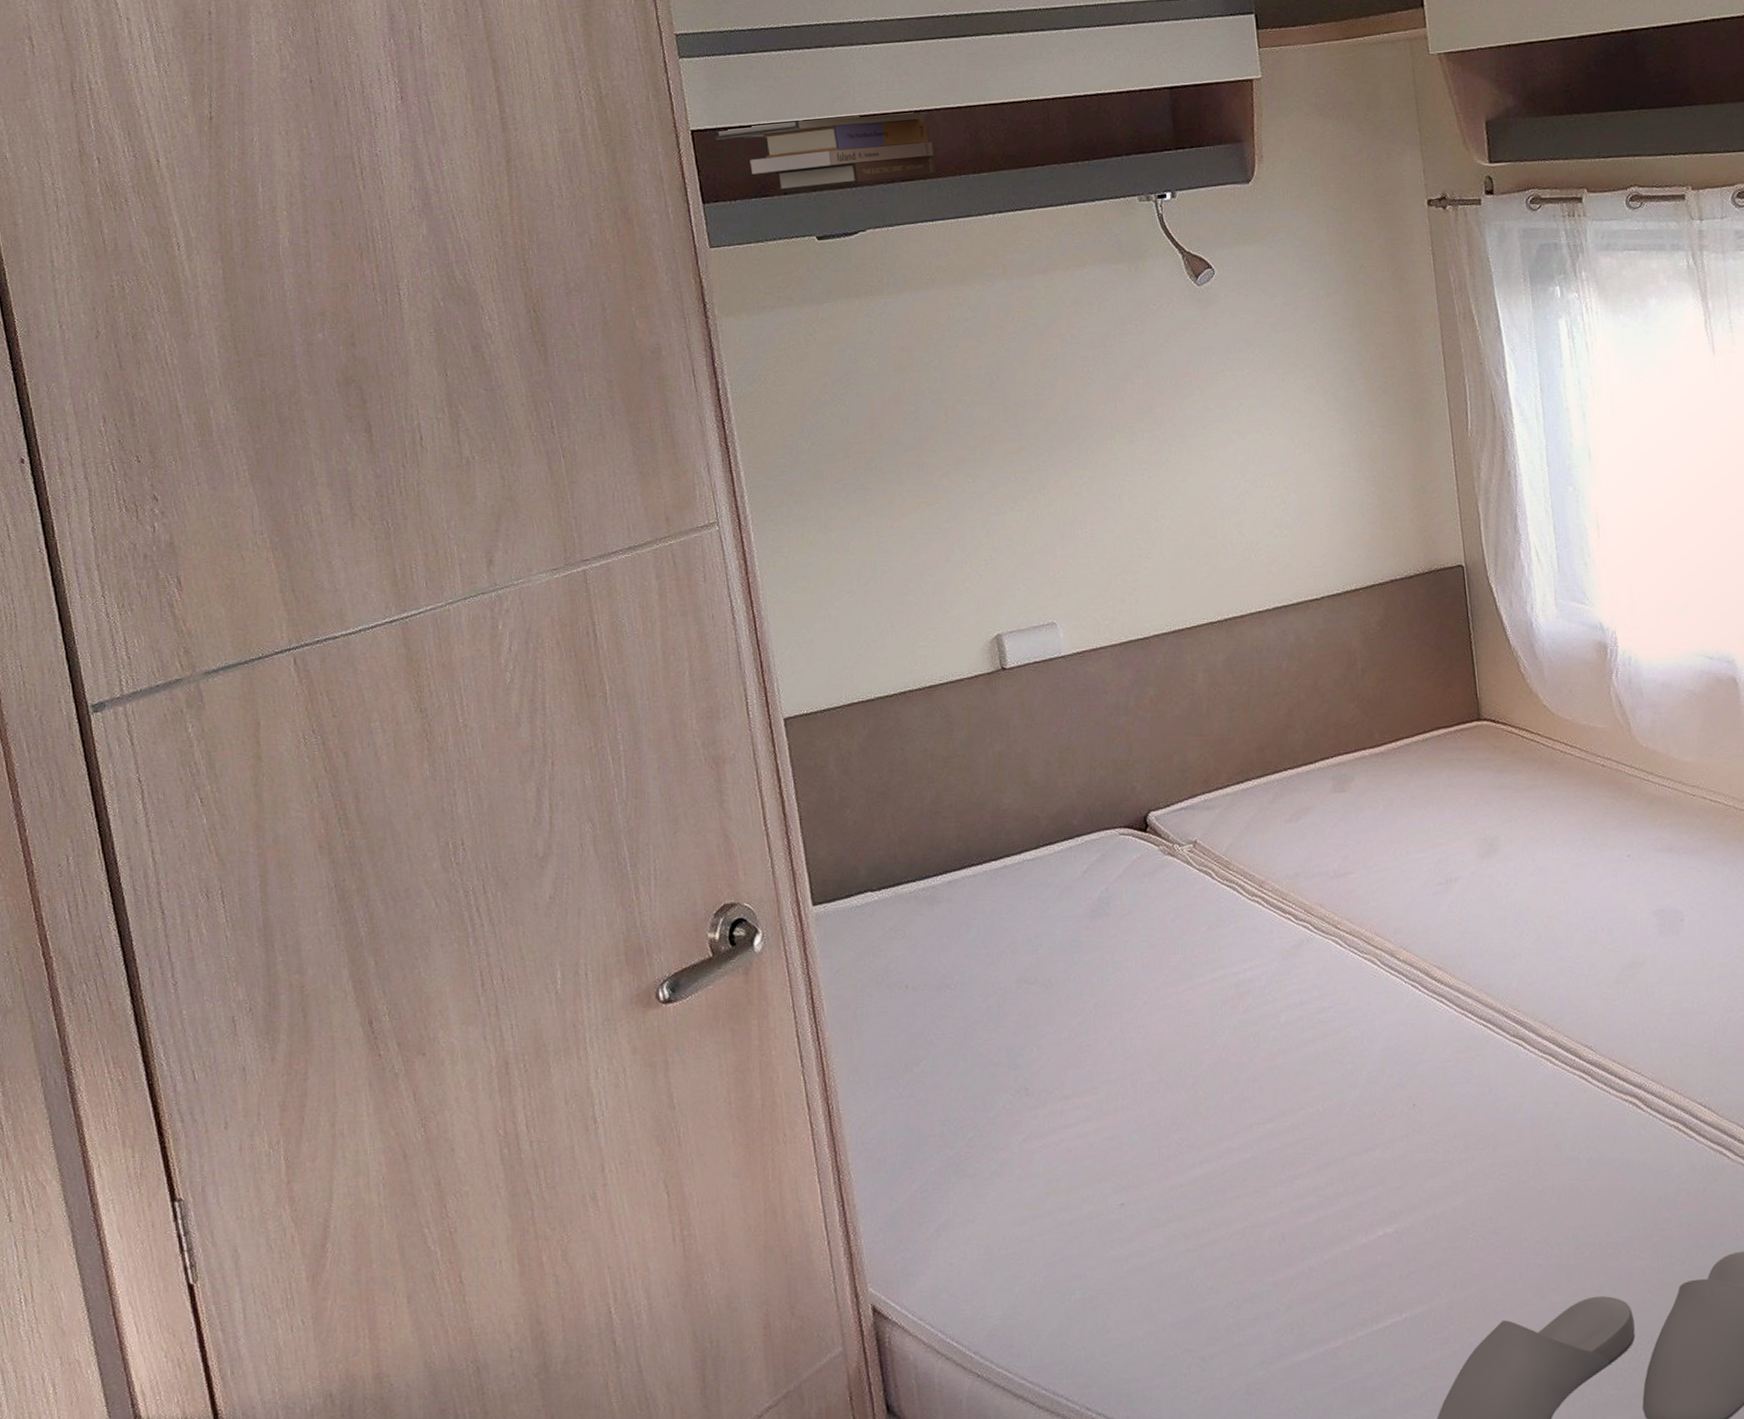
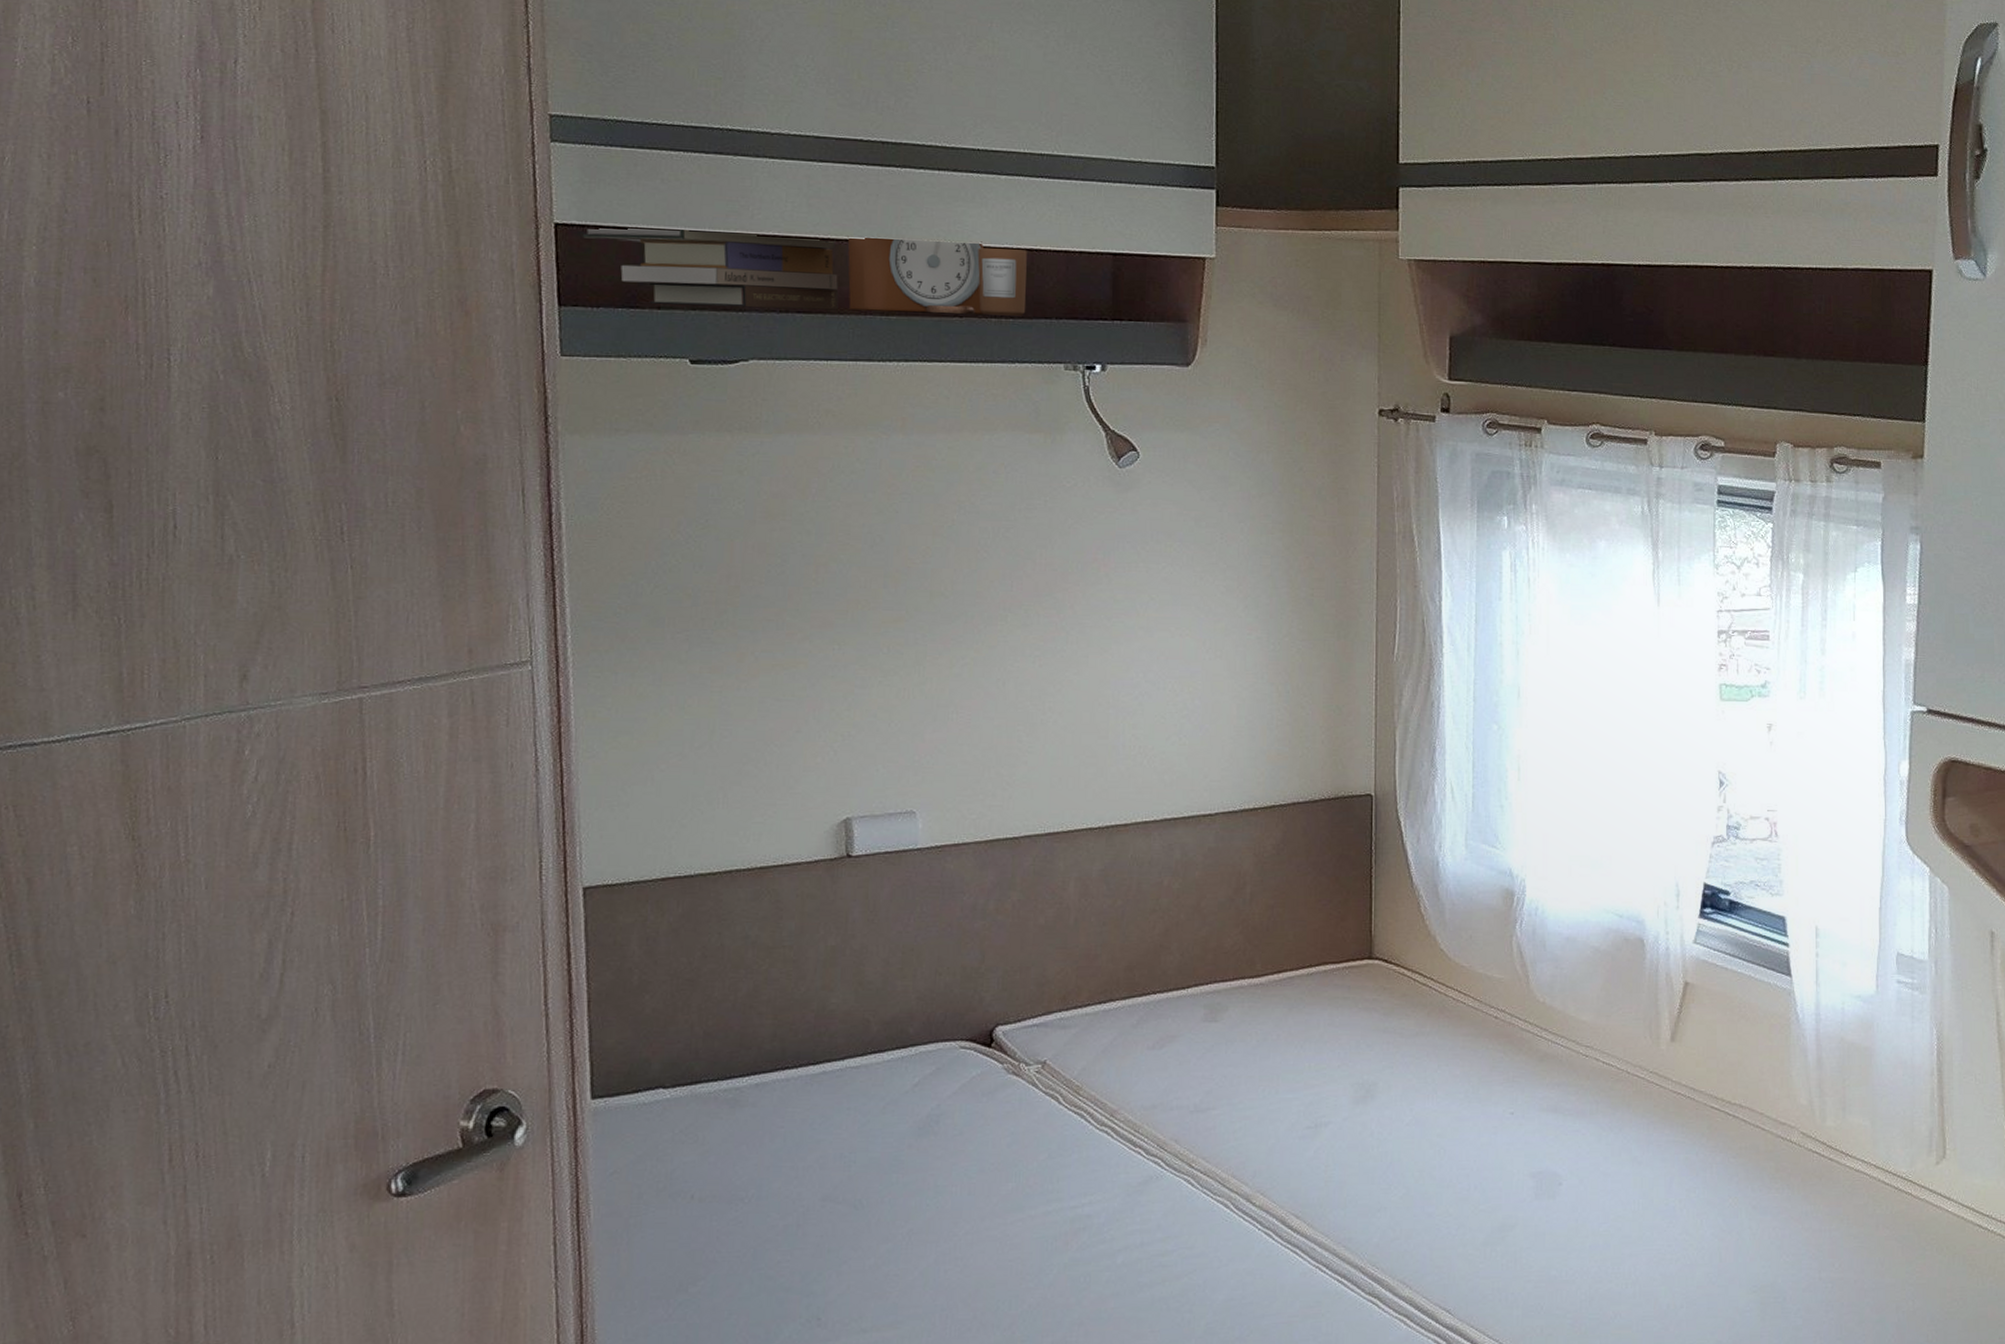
alarm clock: none [937,93,1064,173] -> present [847,236,986,316]
candle: none [1011,95,1098,166] -> present [925,248,1027,316]

